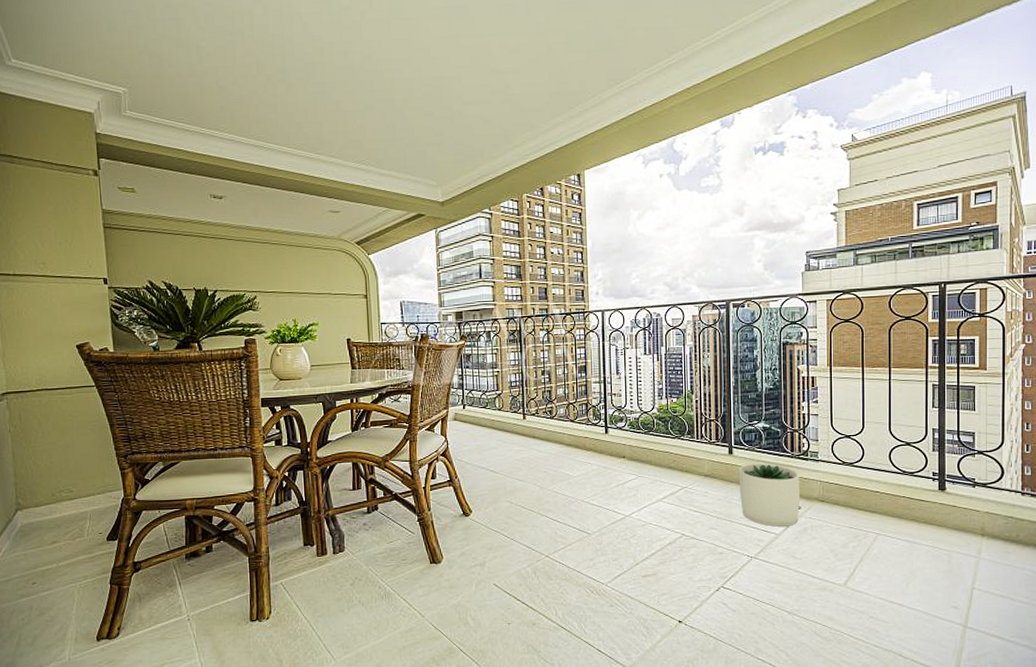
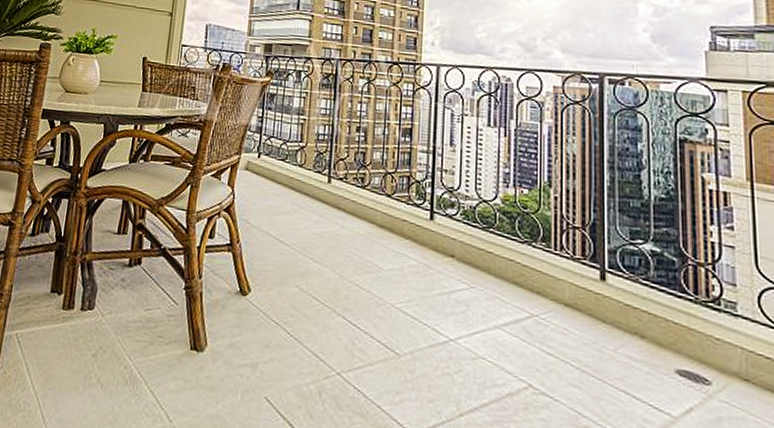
planter: present [739,463,801,527] -> none [614,300,711,410]

